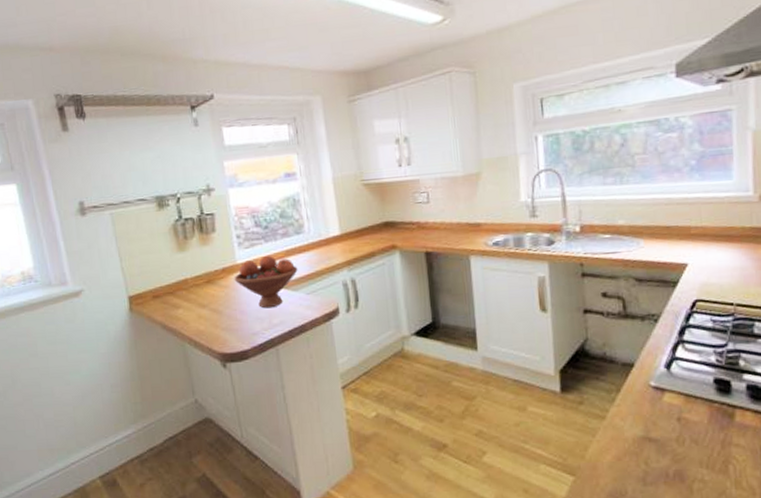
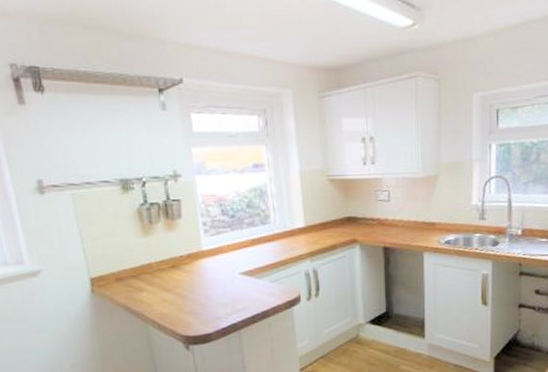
fruit bowl: present [234,255,298,309] -> none [199,243,263,294]

